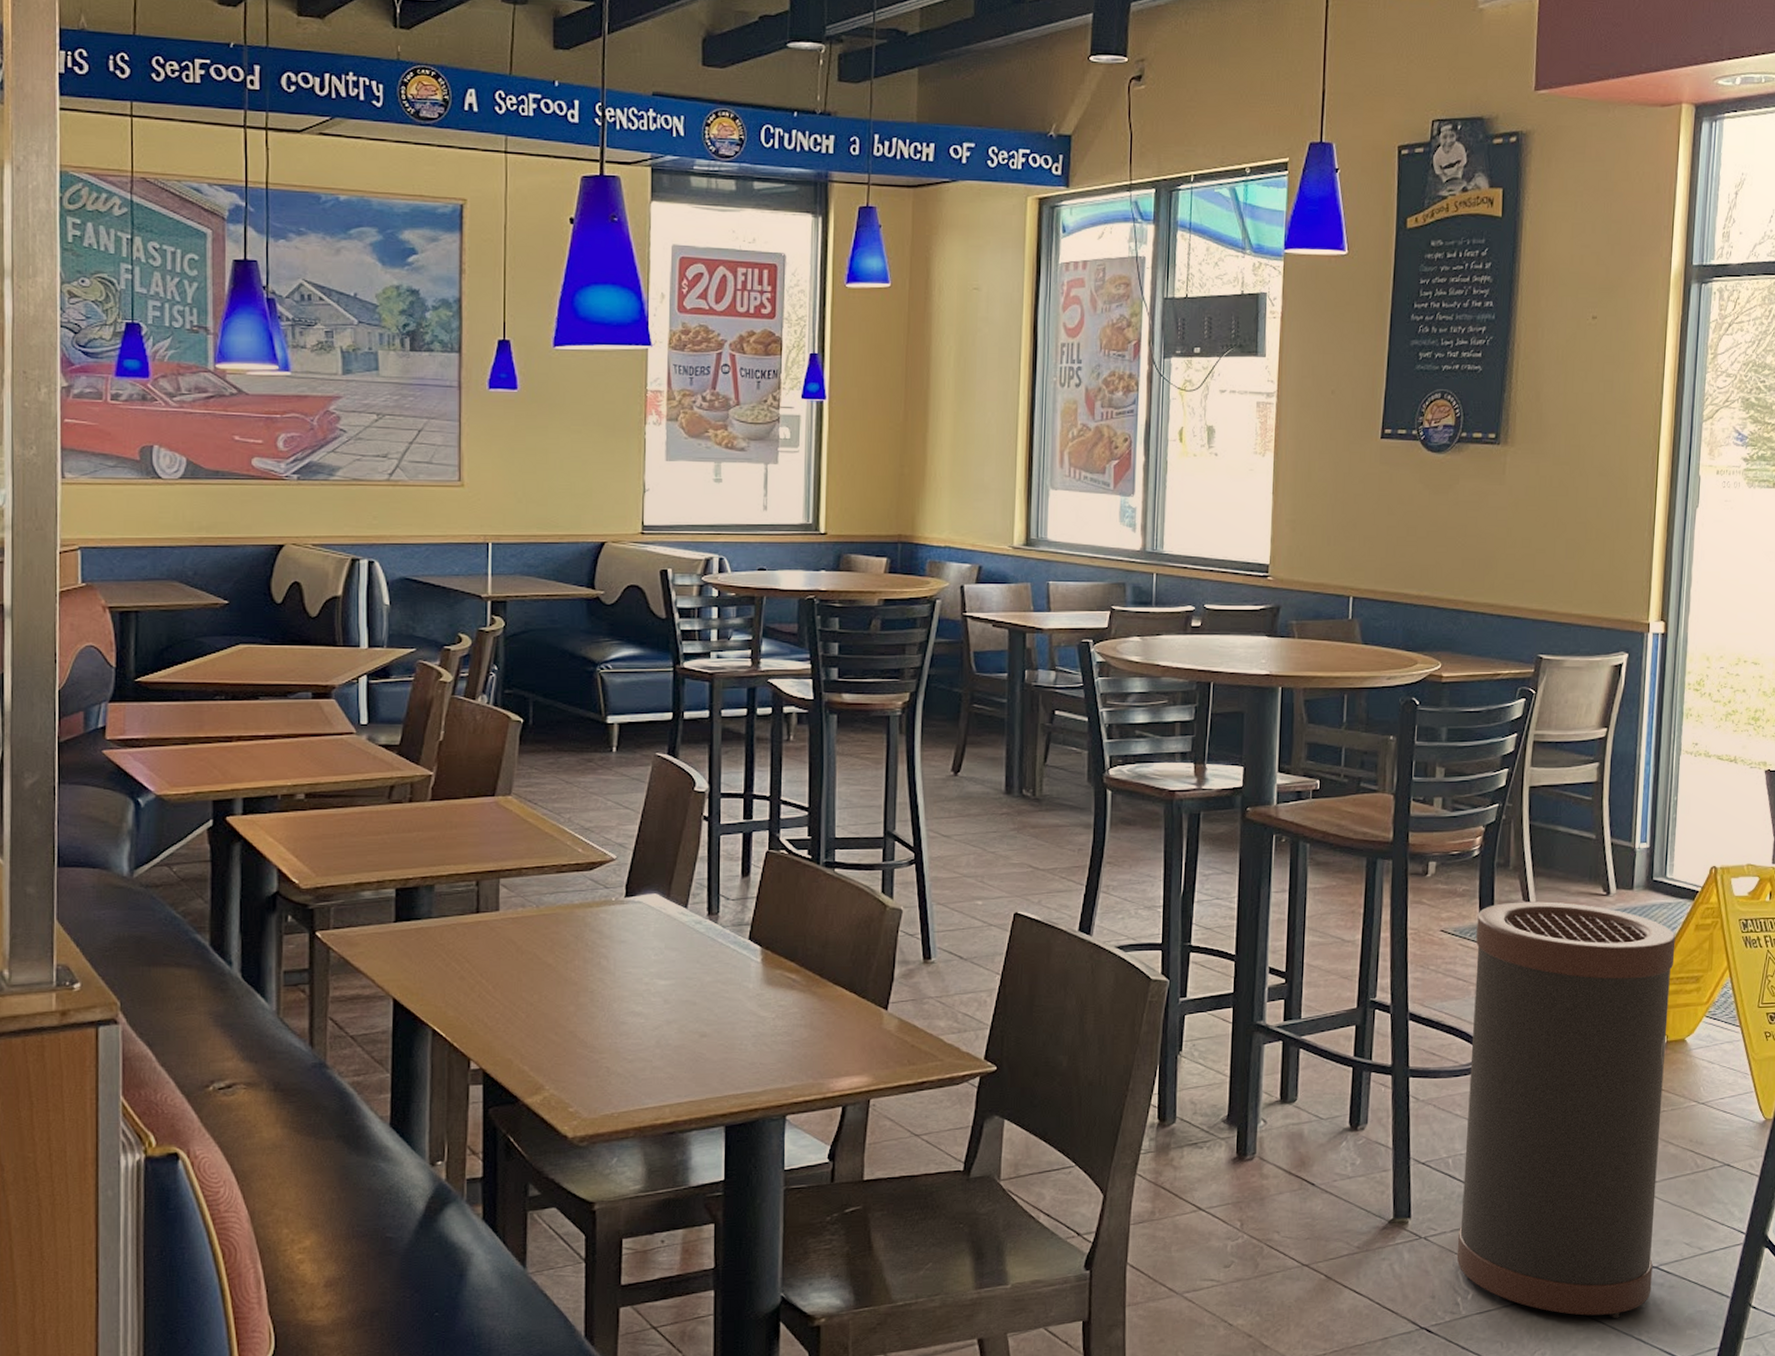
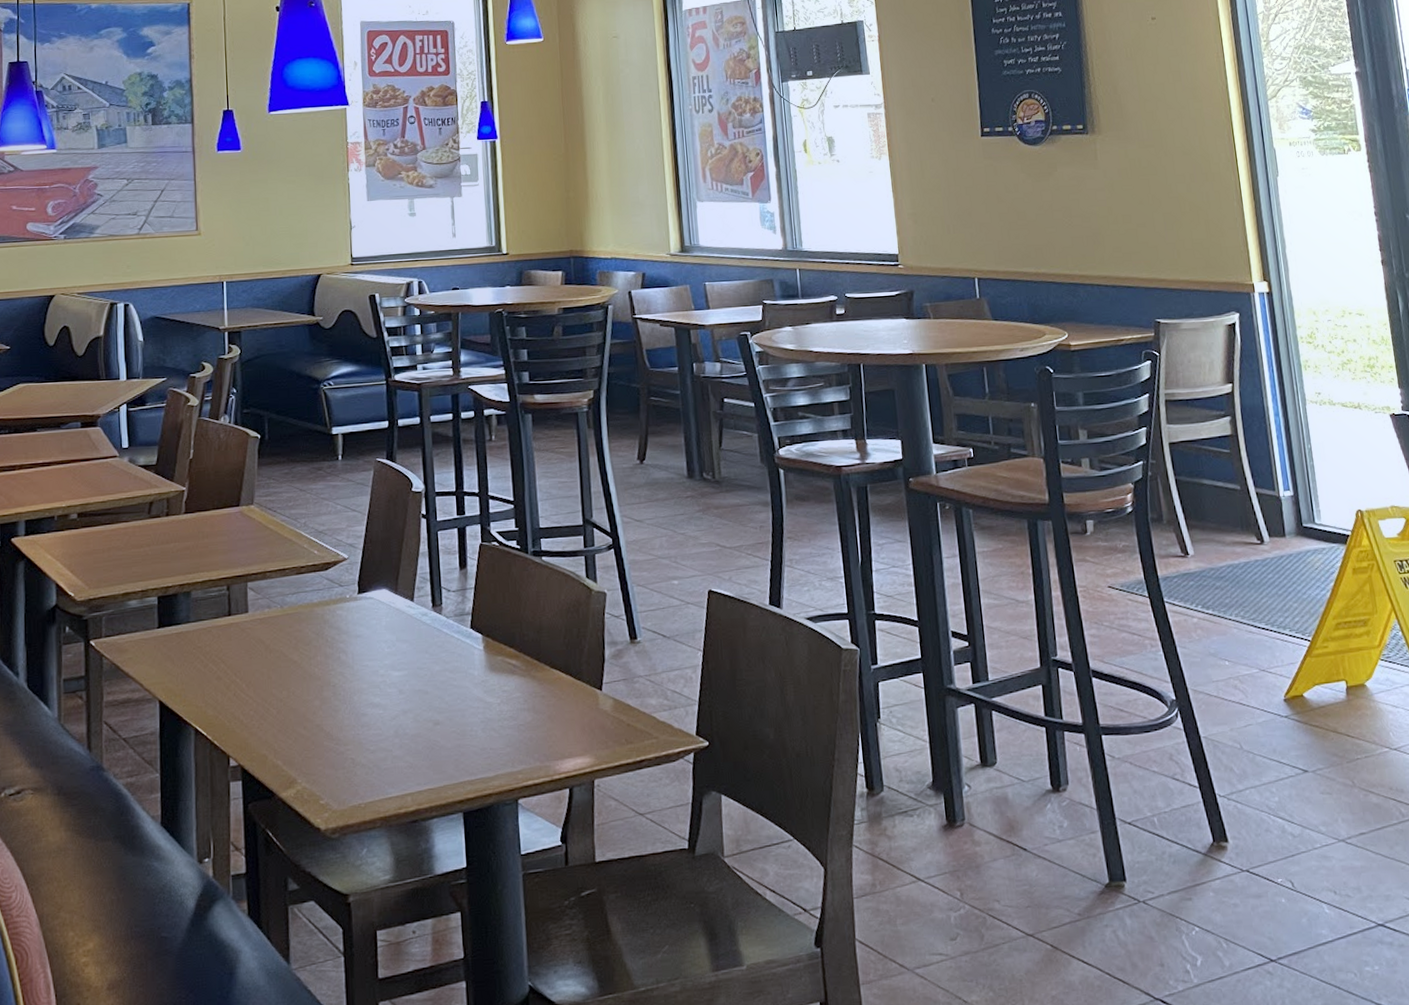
trash can: present [1456,901,1676,1318] -> none [1141,553,1382,982]

